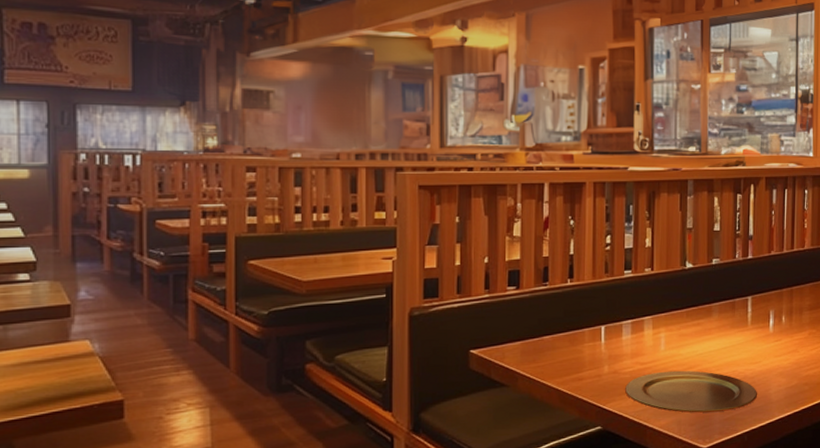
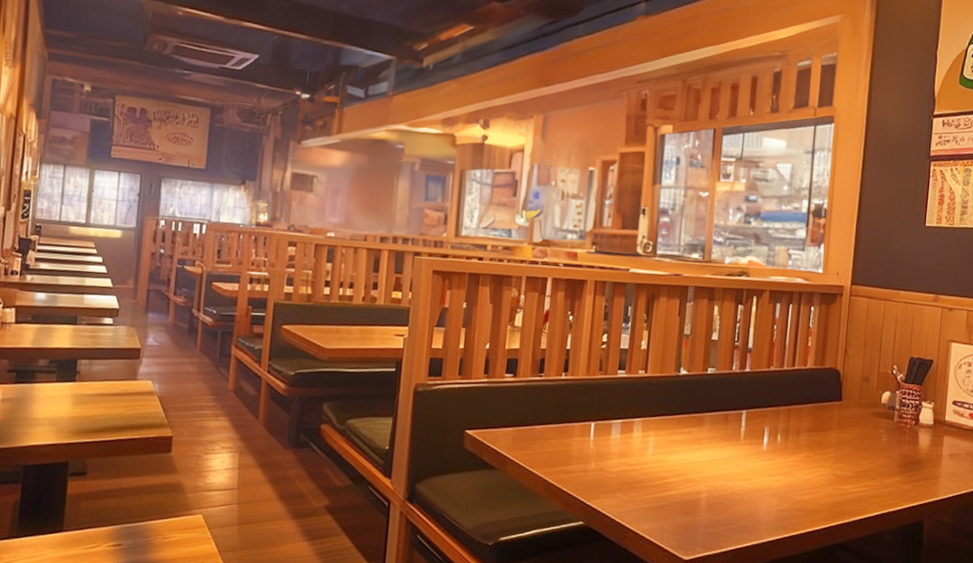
plate: present [625,370,757,413] -> none [610,475,745,525]

